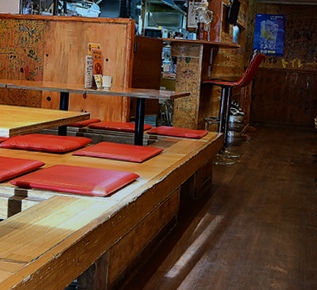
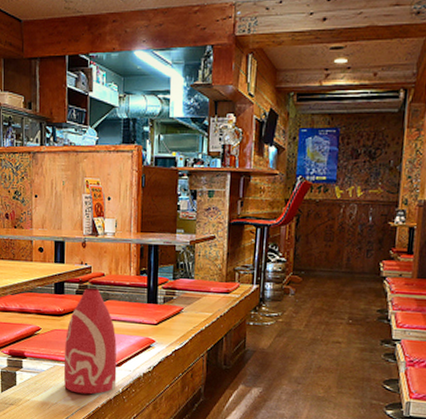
bottle: none [62,131,108,220] -> present [63,287,117,395]

